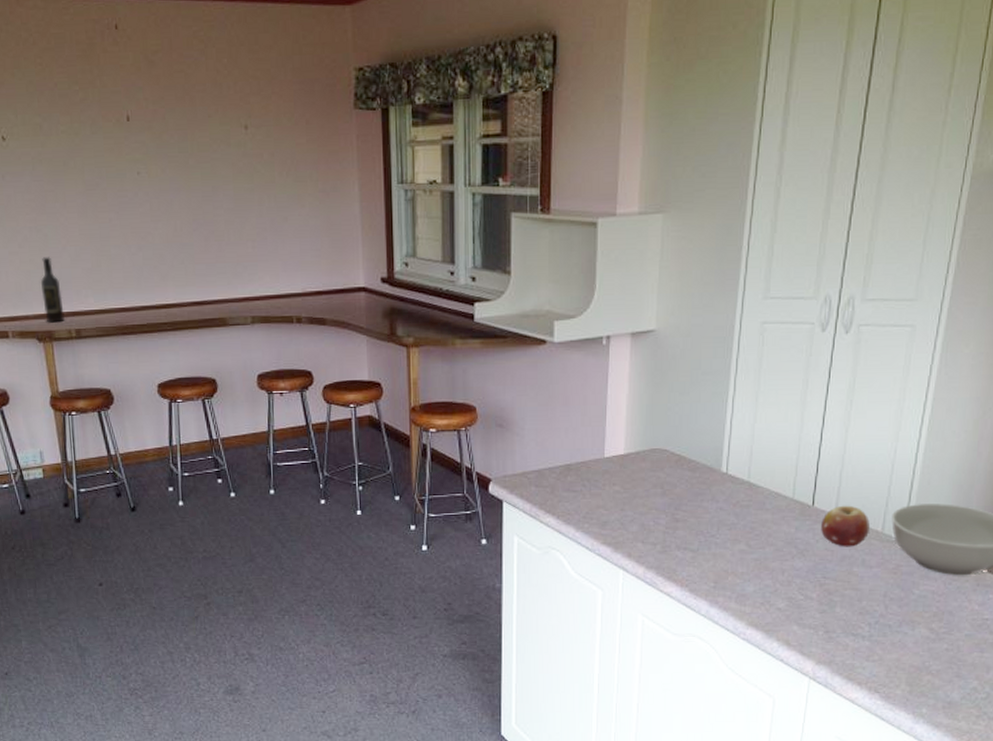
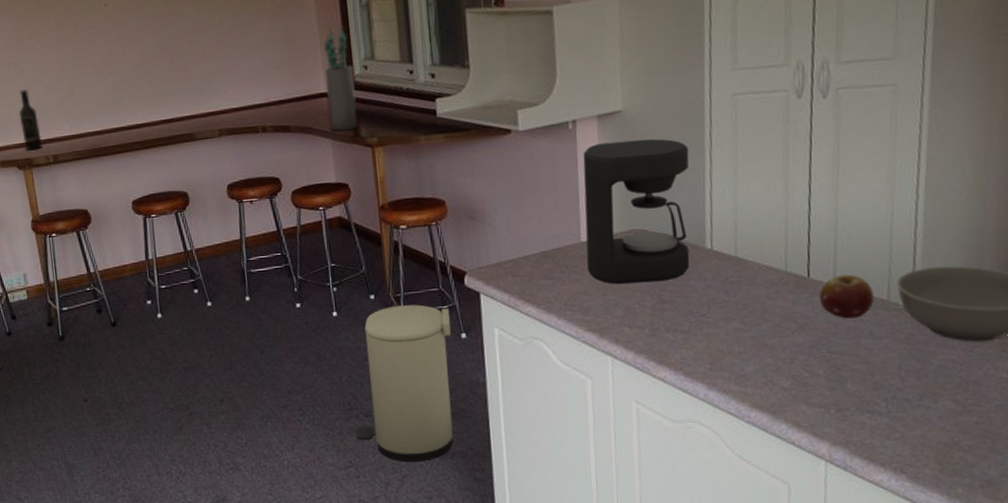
vase: none [364,214,395,328] -> present [324,22,358,132]
pedal bin: none [372,508,473,661] -> present [356,304,453,462]
coffee maker: none [608,360,715,501] -> present [582,138,690,284]

